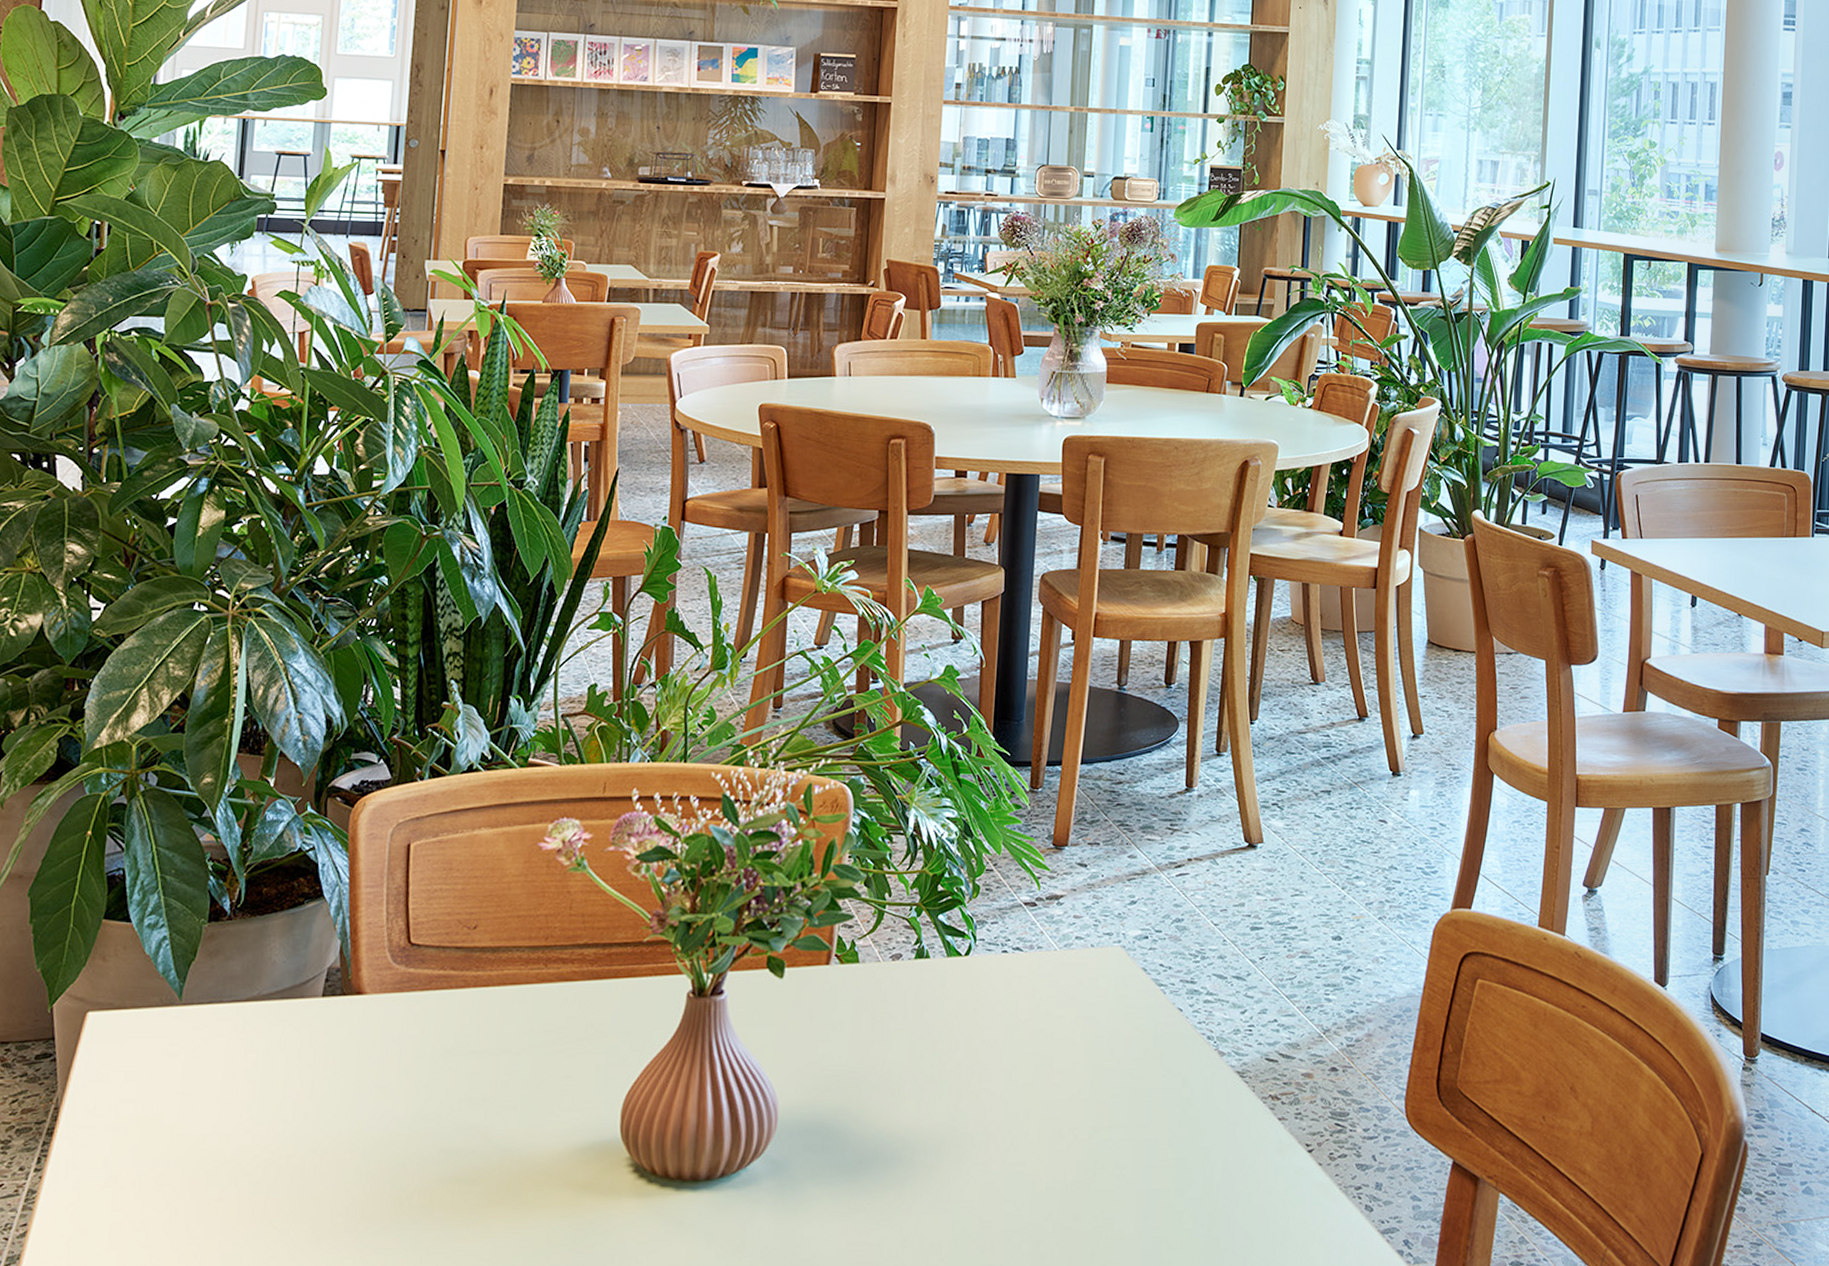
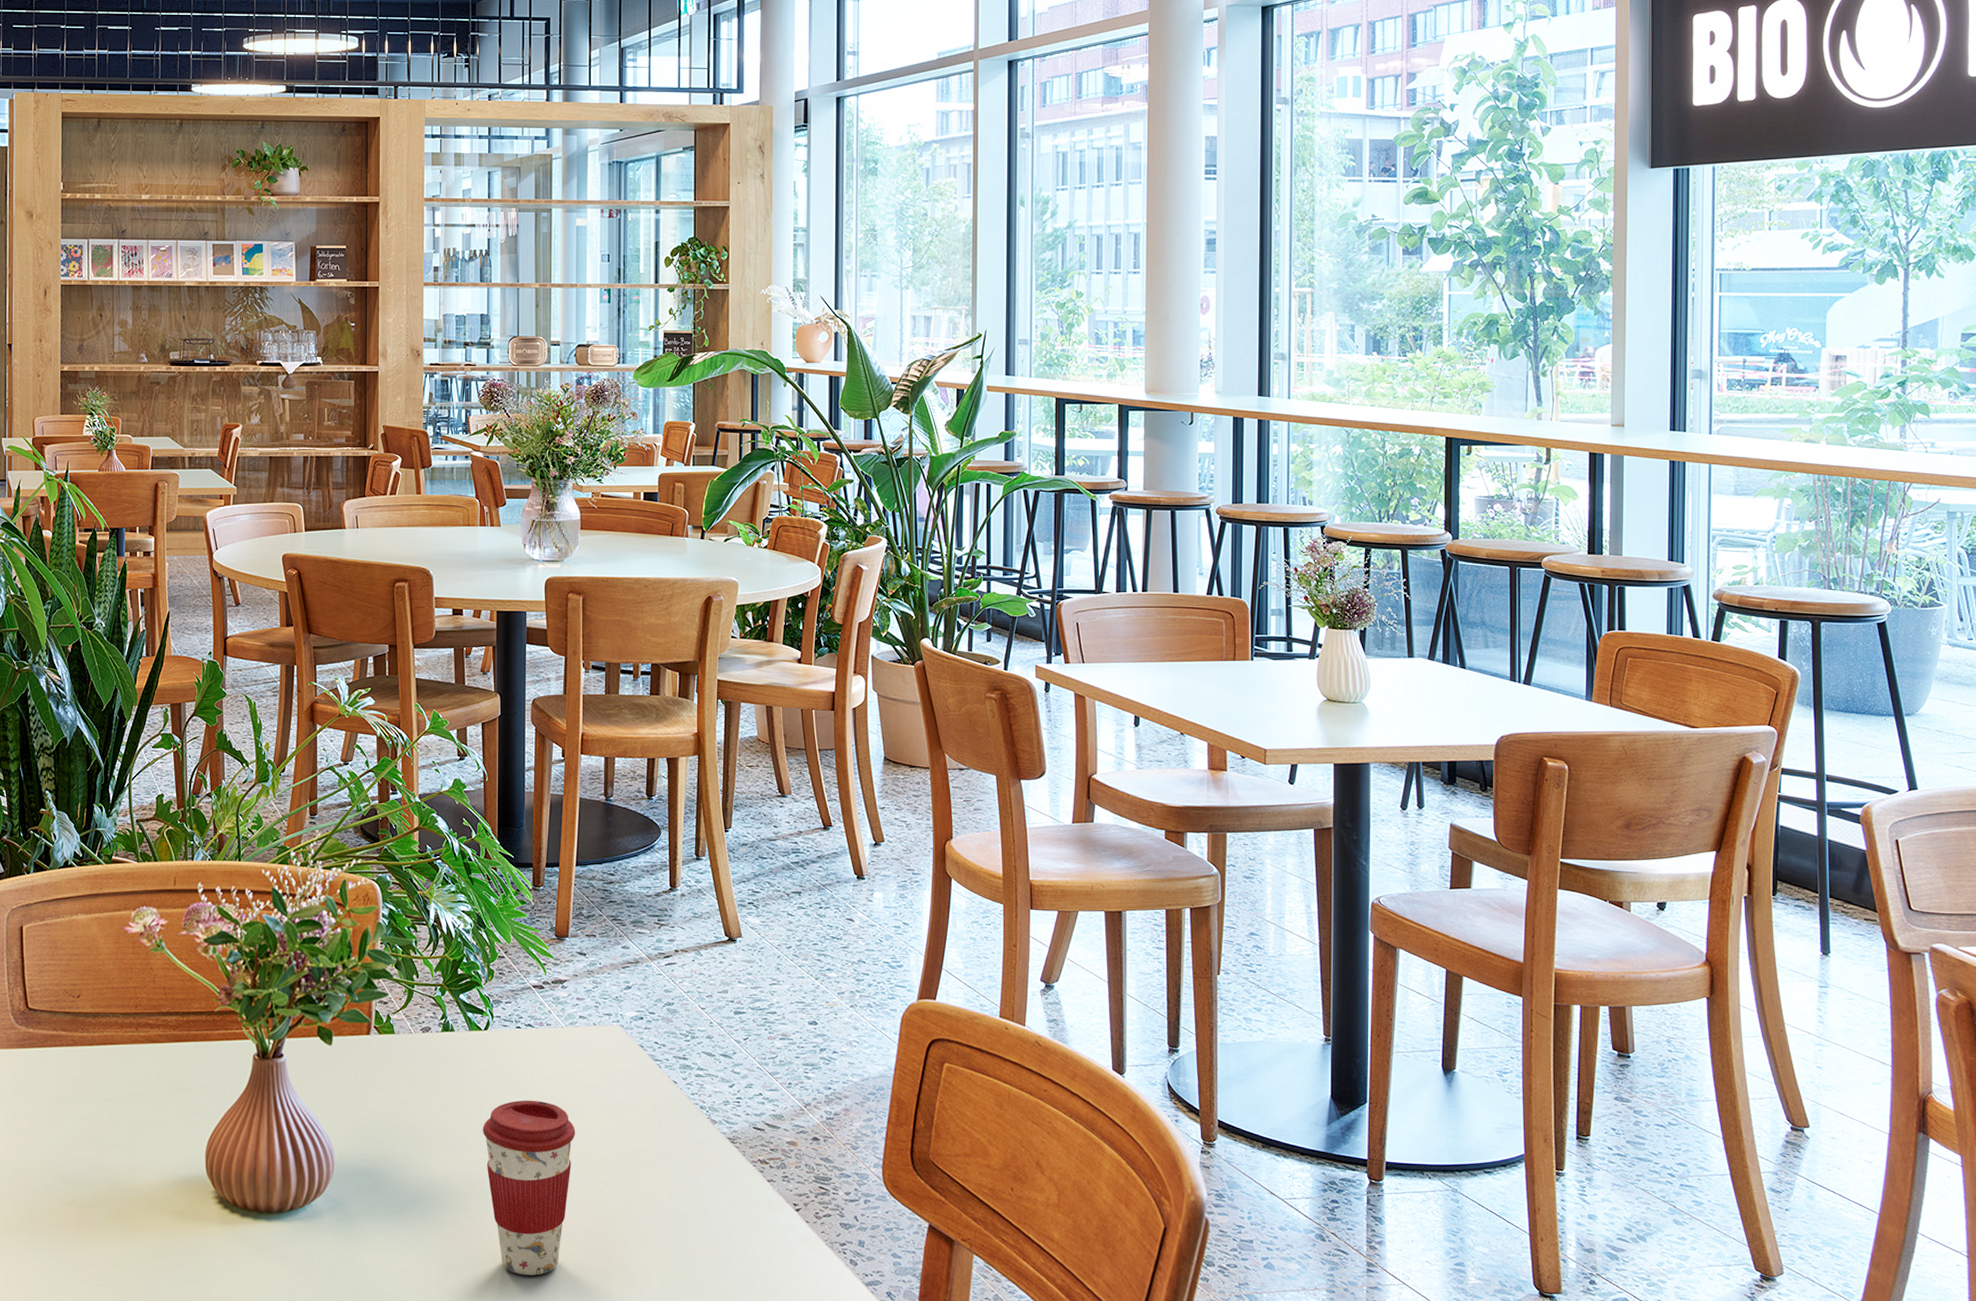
coffee cup: none [955,1035,1065,1241] -> present [482,1100,576,1275]

